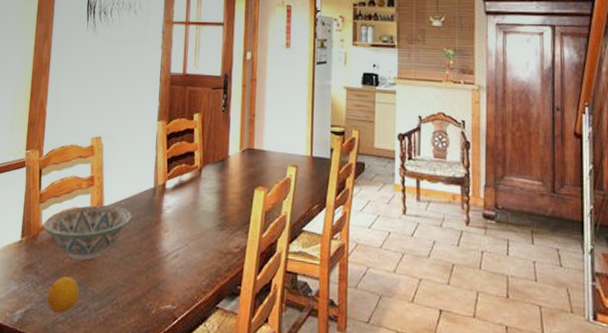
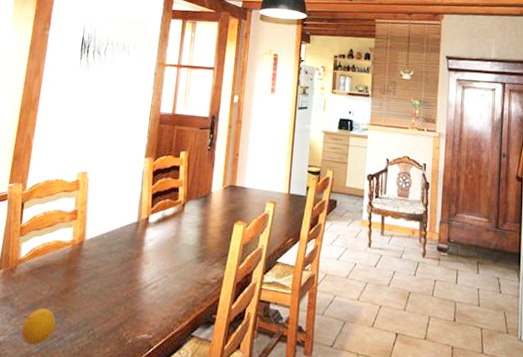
decorative bowl: present [43,205,132,260] -> none [22,238,114,292]

